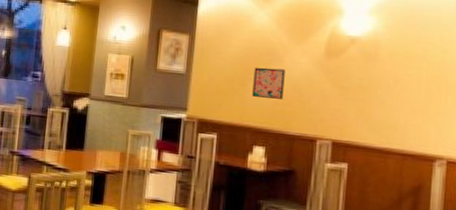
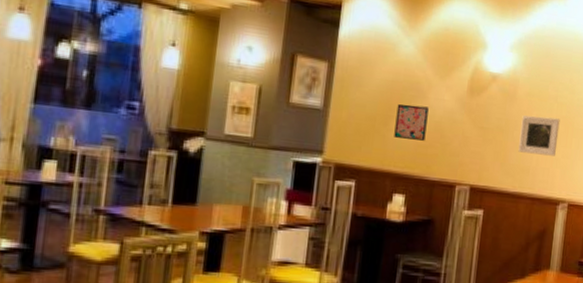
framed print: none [384,74,432,114] -> present [518,115,560,156]

